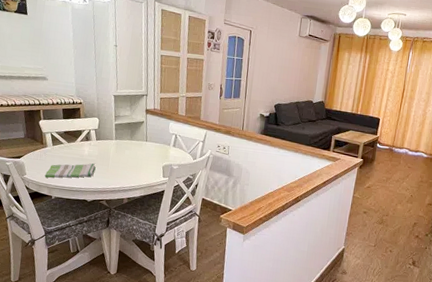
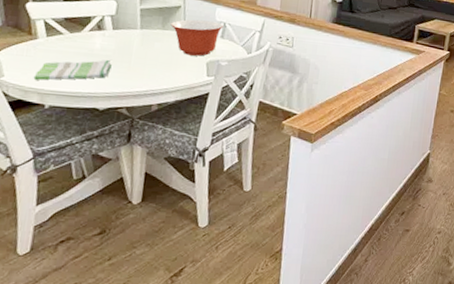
mixing bowl: none [136,132,175,161] -> present [170,19,224,57]

